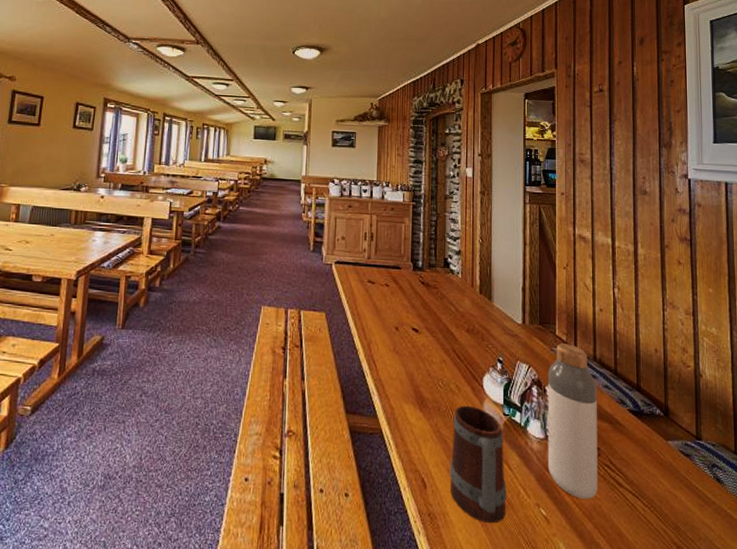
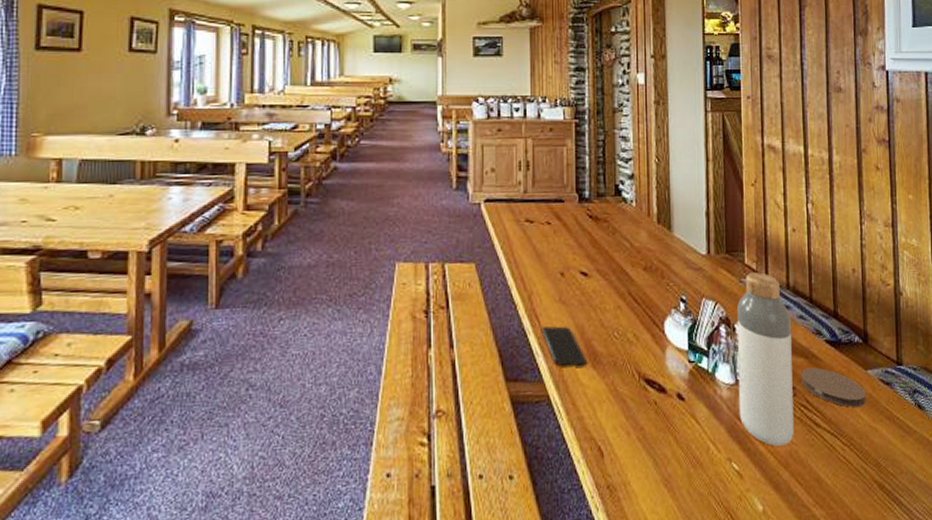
smartphone: none [377,371,415,408] -> present [540,326,587,367]
beer mug: present [450,405,507,524] -> none [630,355,695,488]
coaster: none [606,432,666,474] -> present [801,367,866,408]

